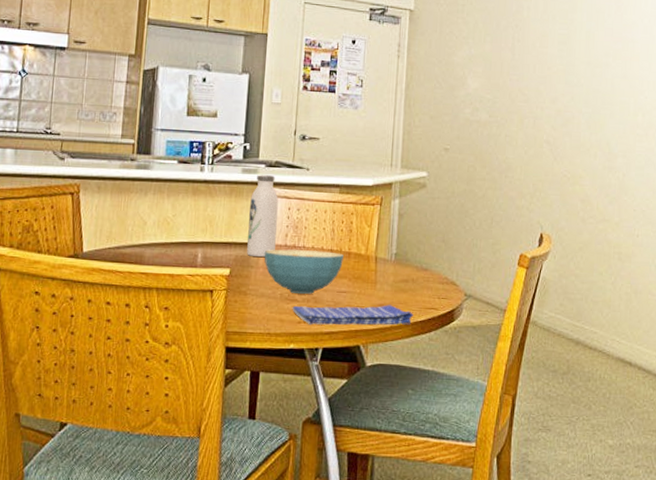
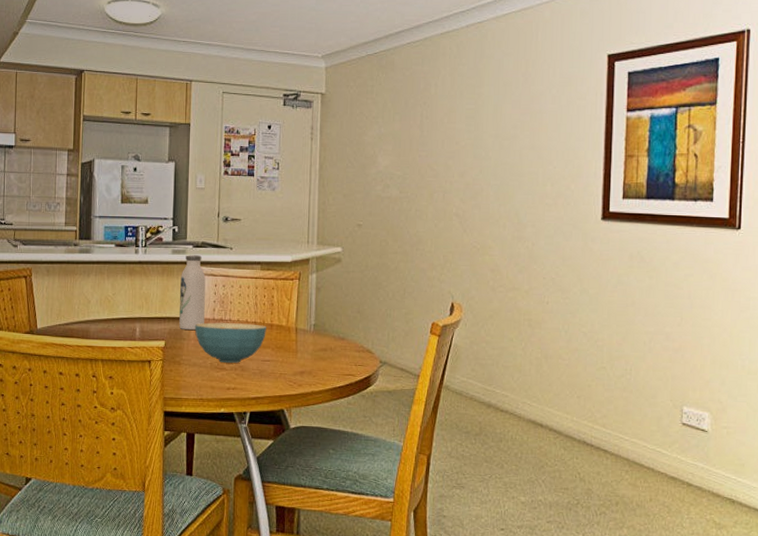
dish towel: present [292,305,413,325] -> none [221,372,332,391]

